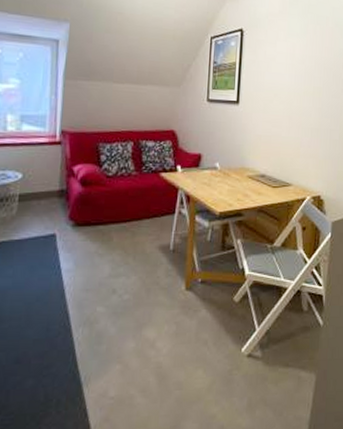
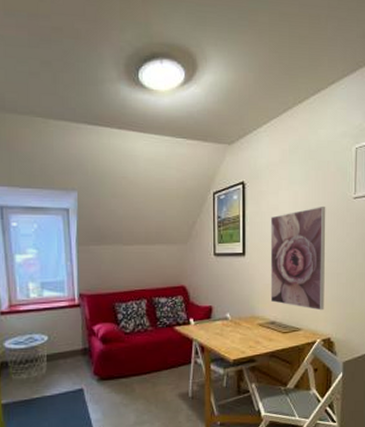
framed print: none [262,61,323,167] -> present [270,207,326,311]

